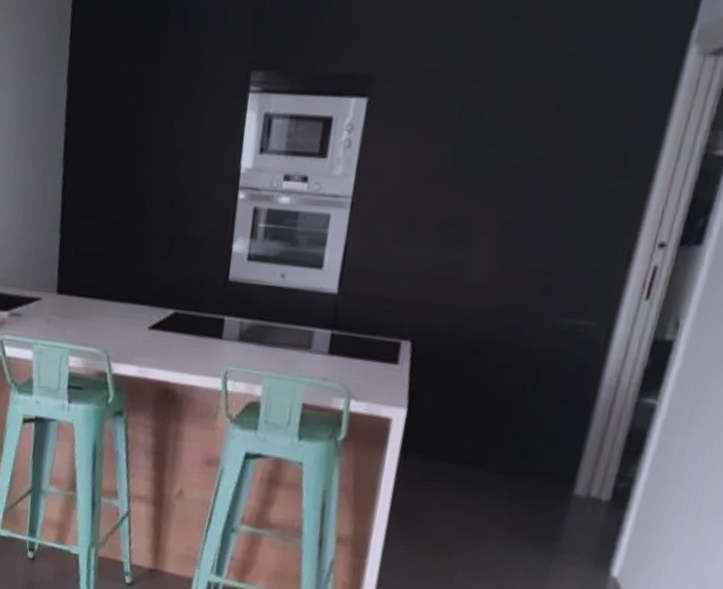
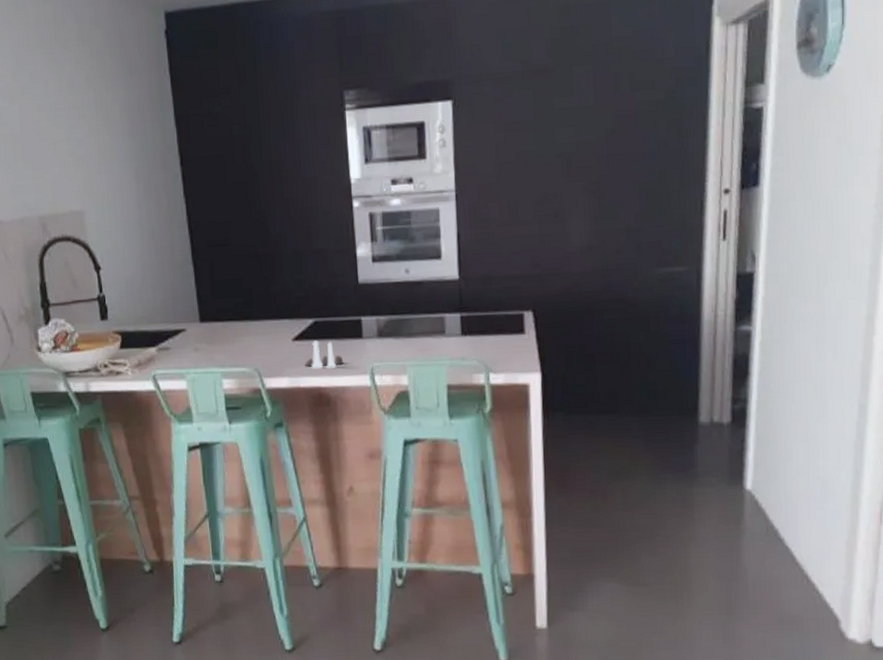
salt and pepper shaker set: none [157,333,198,365] -> present [305,340,344,369]

